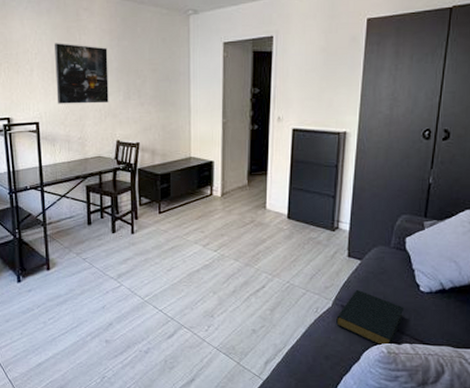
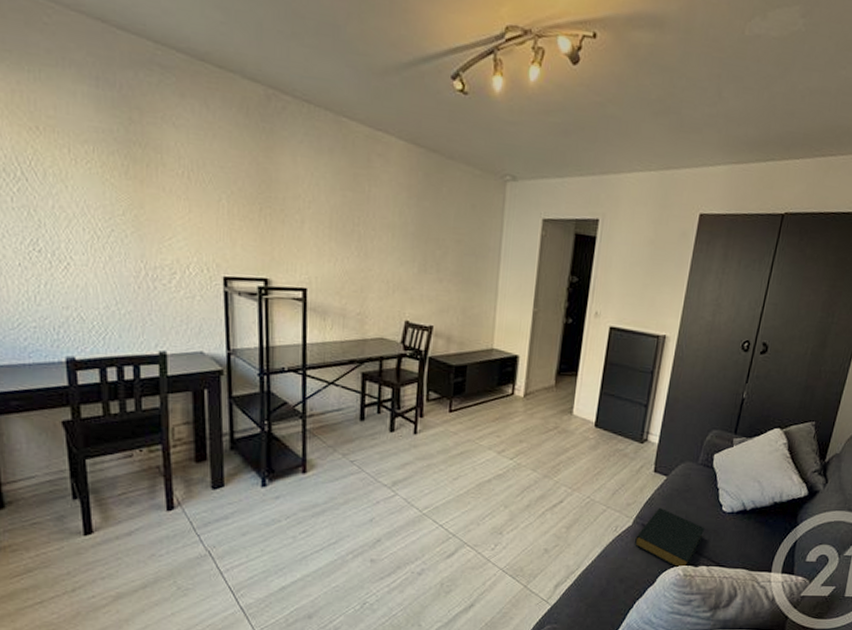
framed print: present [55,43,109,104] -> none [333,191,404,275]

